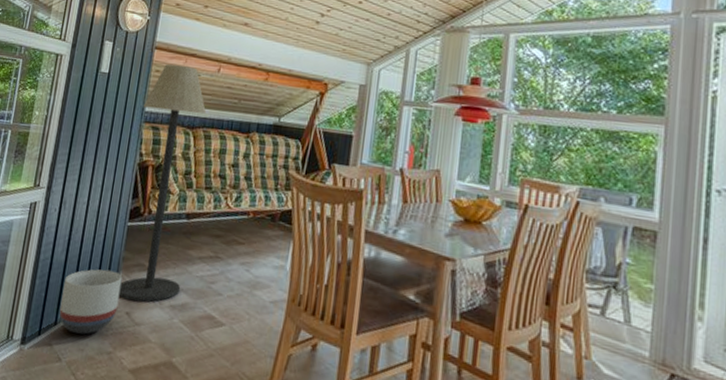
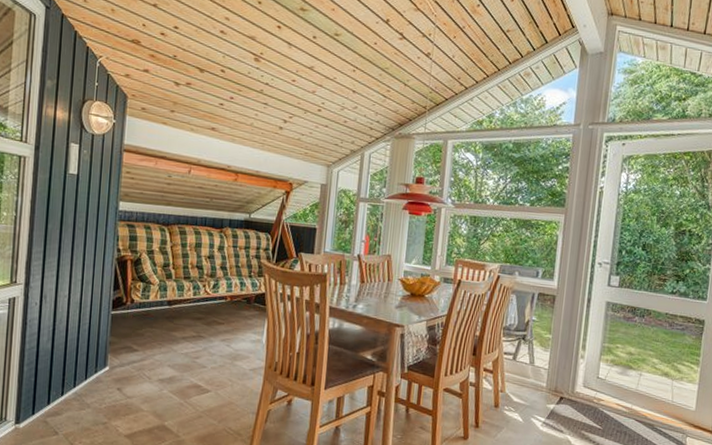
planter: present [59,269,123,335] -> none [51,353,111,410]
floor lamp: present [118,64,207,302] -> none [108,166,180,379]

